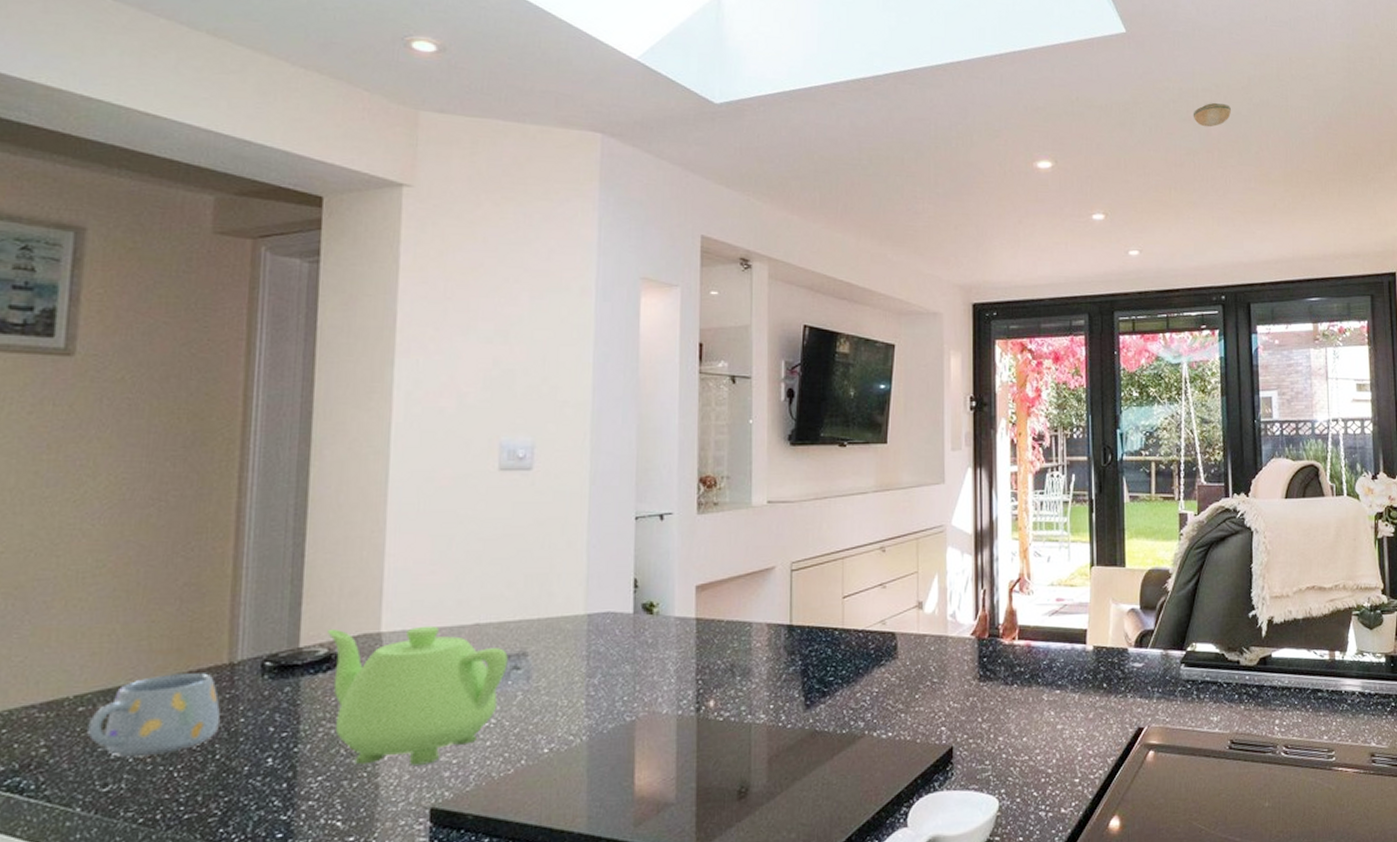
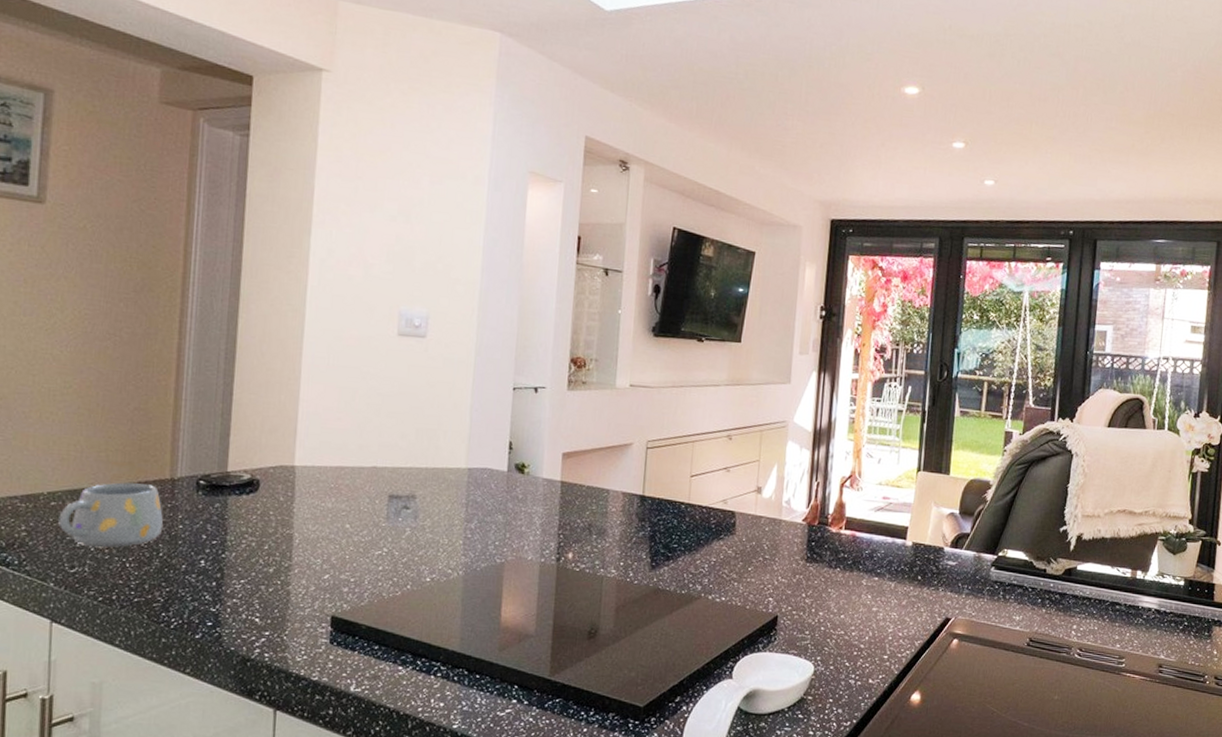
teapot: present [327,625,508,765] -> none [251,458,400,580]
smoke detector: present [1193,102,1231,128] -> none [1062,39,1101,64]

